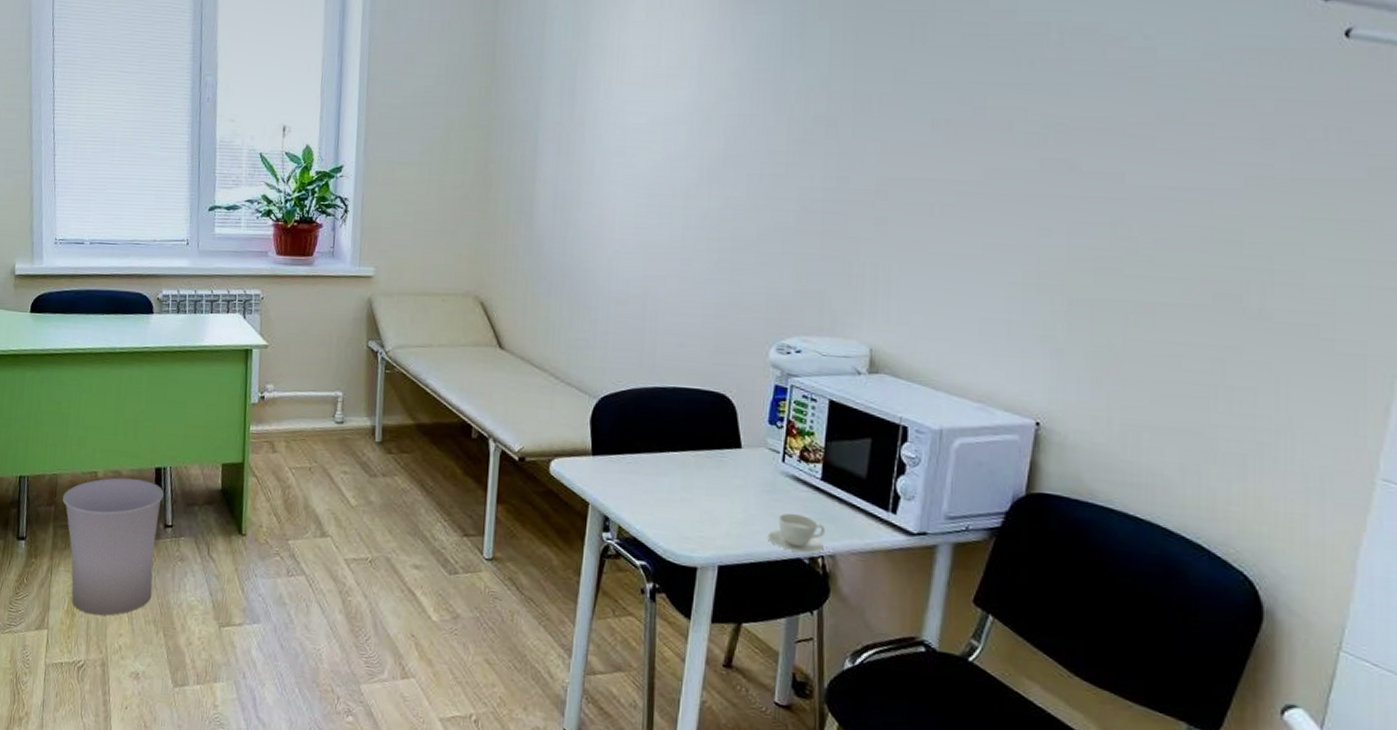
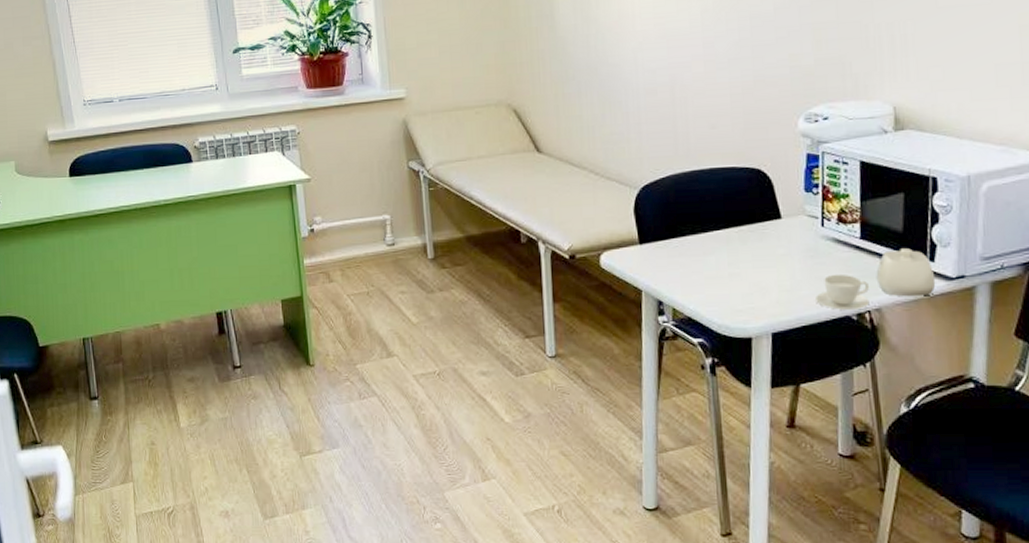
waste bin: present [63,478,164,616] -> none [129,326,230,462]
sugar bowl: none [833,496,896,549] -> present [876,248,936,297]

